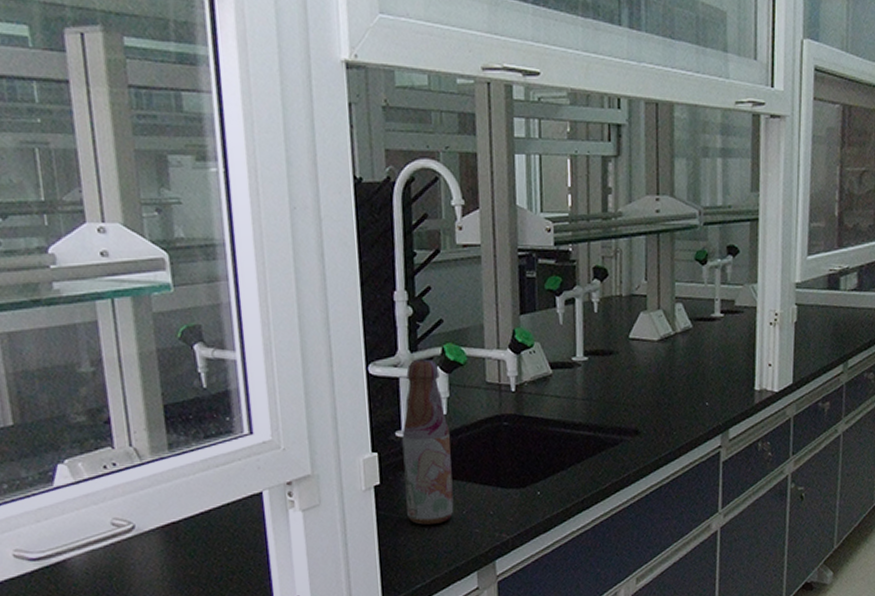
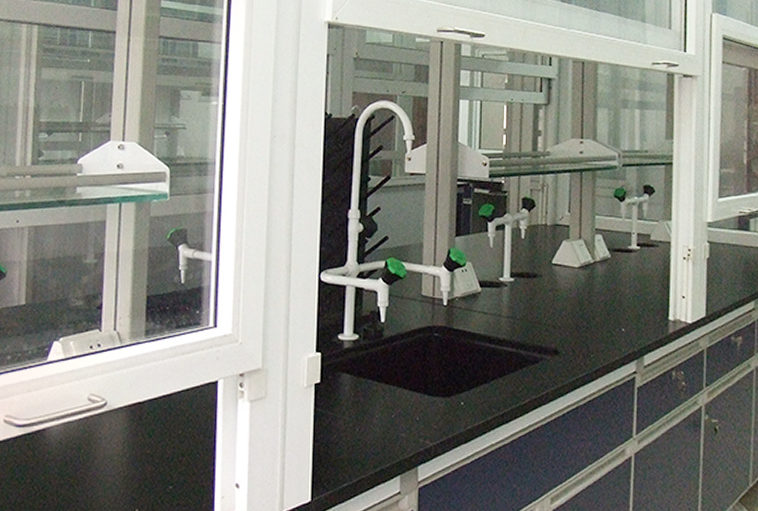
bottle: present [402,359,454,525] -> none [342,270,387,425]

